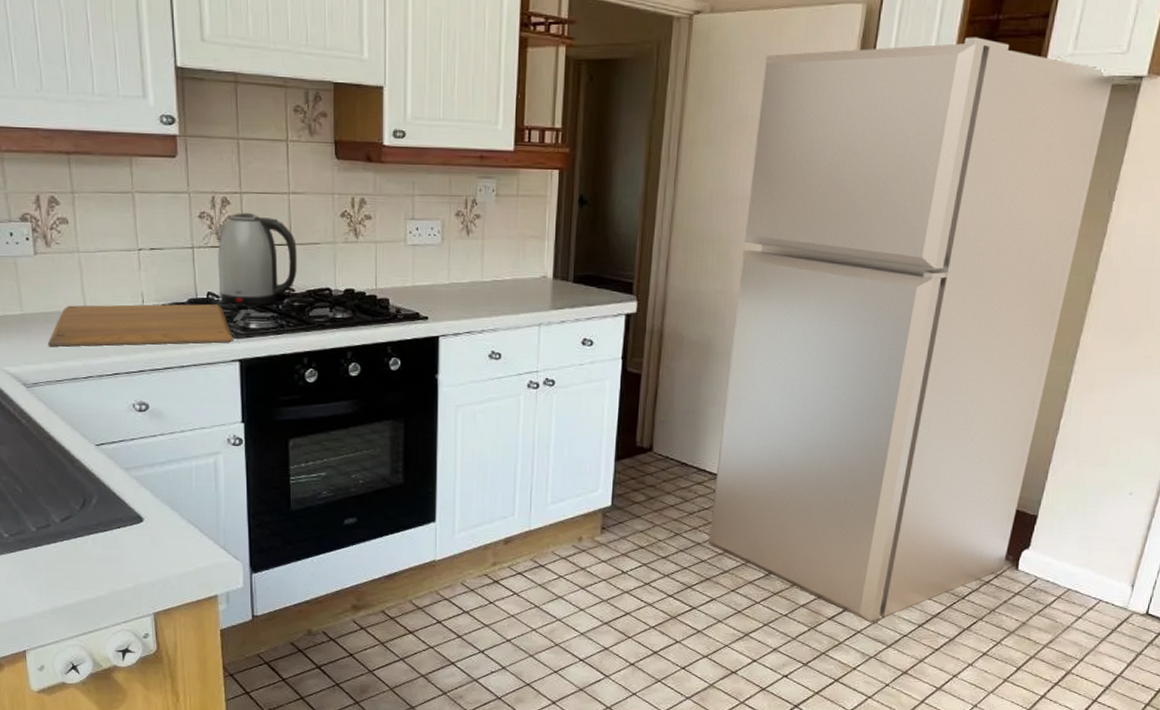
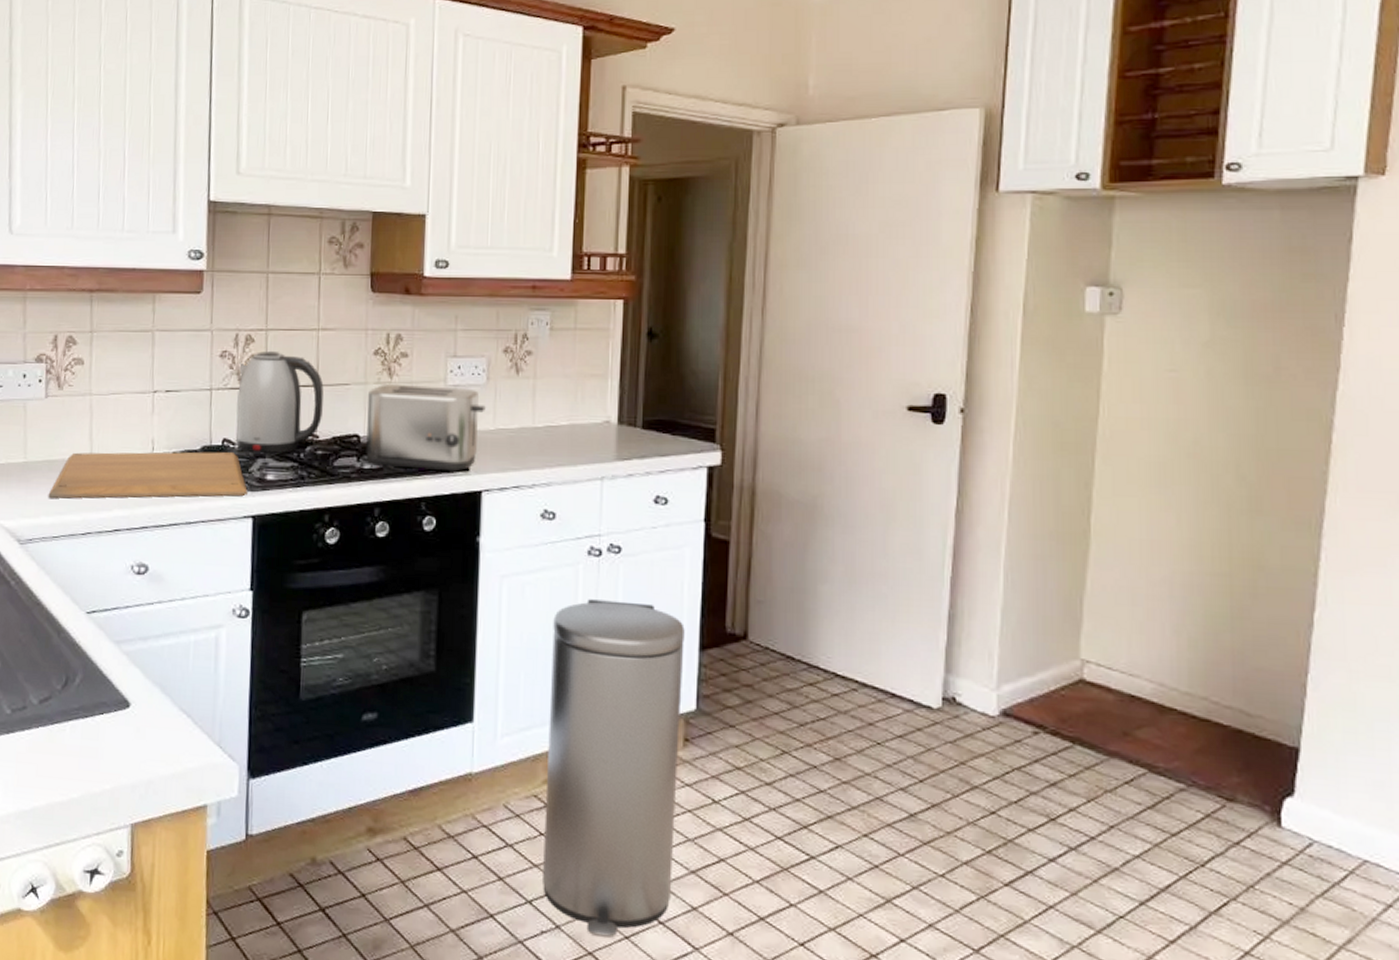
toaster: none [336,243,441,320] -> present [364,383,486,472]
pedal bin: none [492,423,604,674] -> present [543,599,685,938]
refrigerator: present [709,37,1113,623] -> none [829,139,1318,895]

